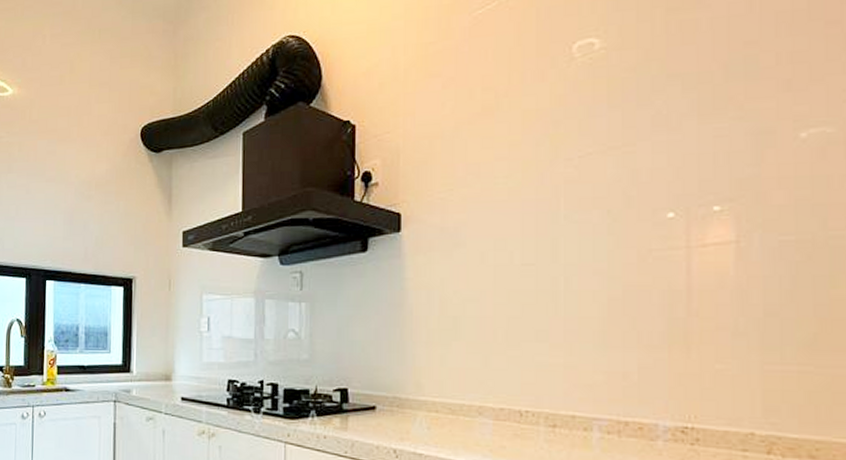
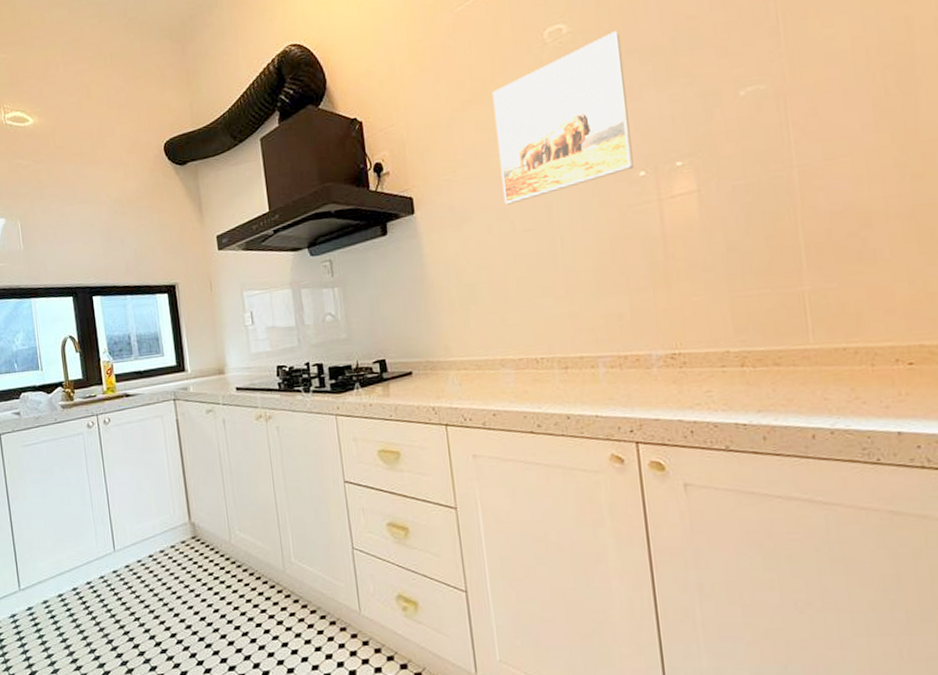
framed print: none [504,51,662,233] -> present [492,31,634,205]

